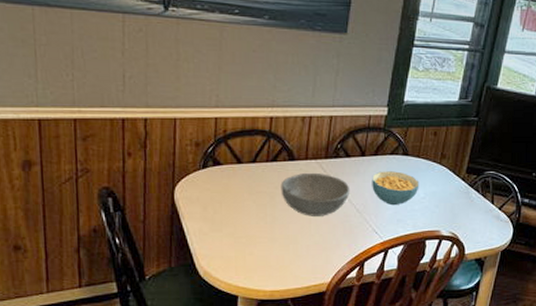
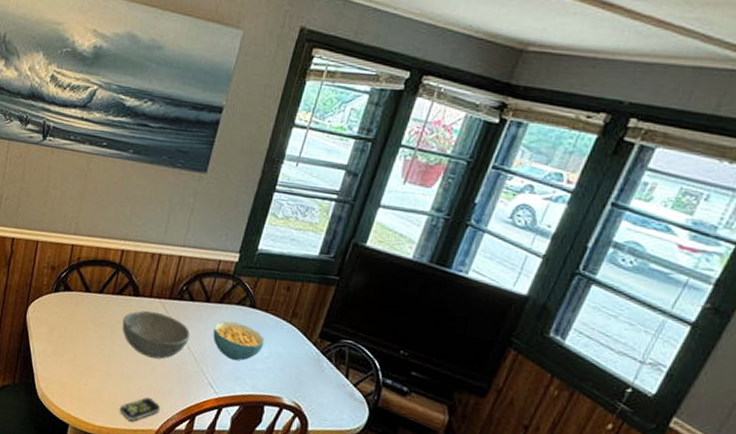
remote control: none [289,254,330,280] -> present [119,397,161,422]

